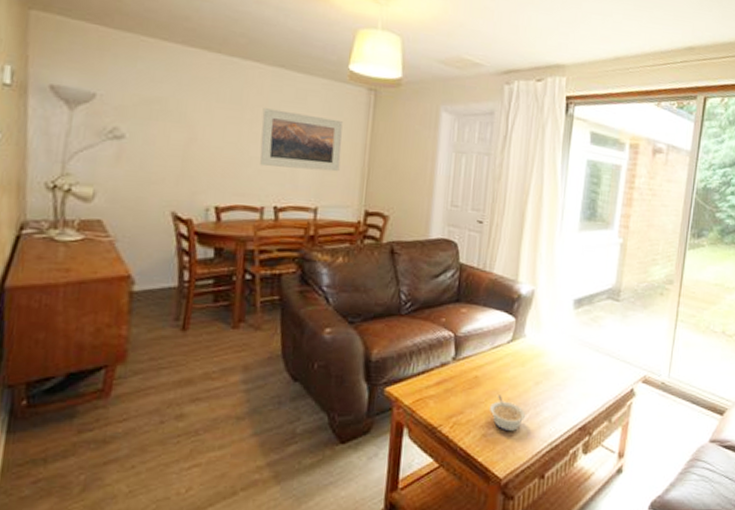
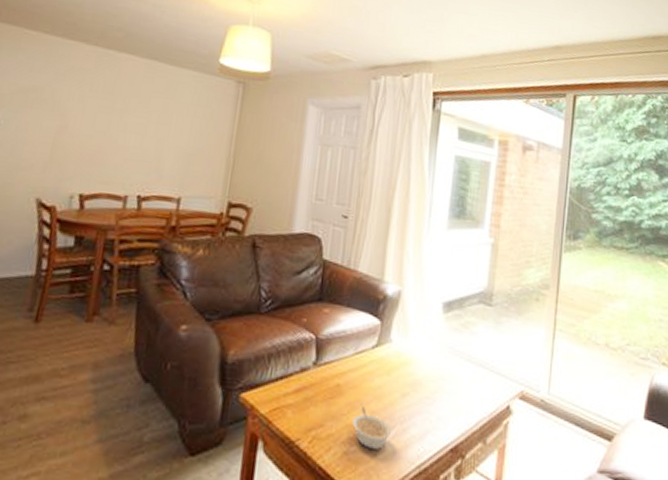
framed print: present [259,108,343,172] -> none [127,98,211,162]

